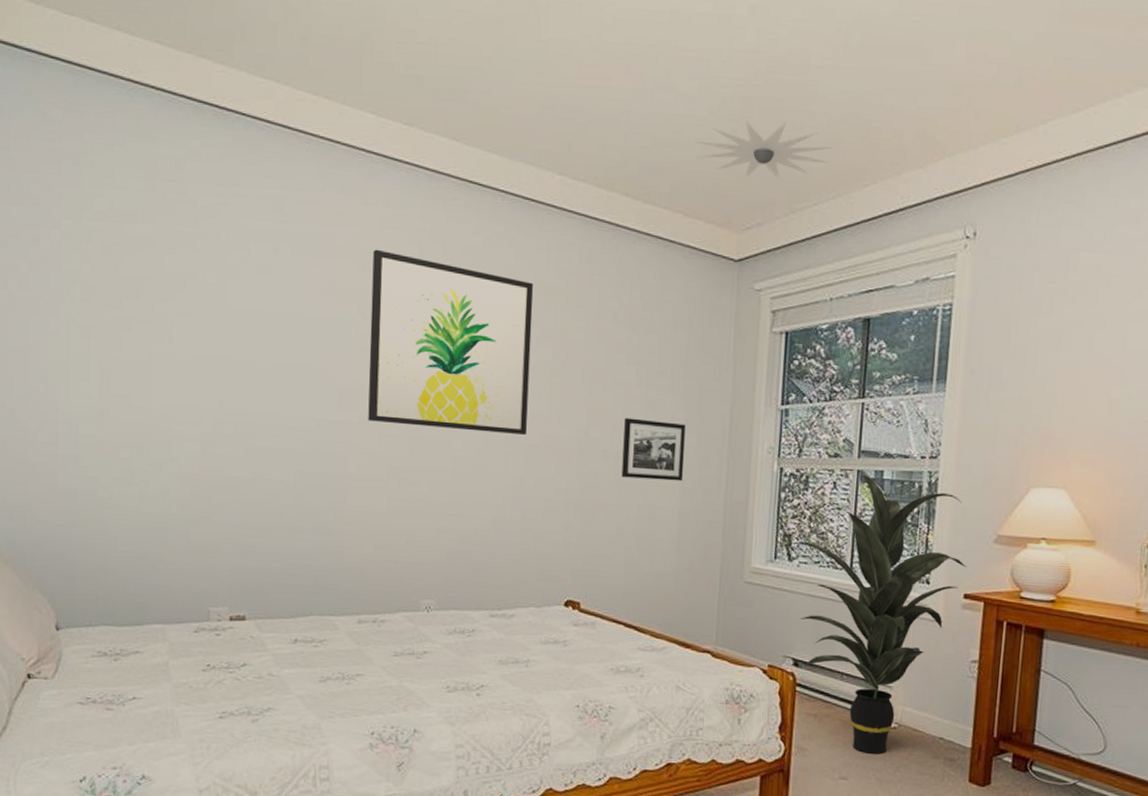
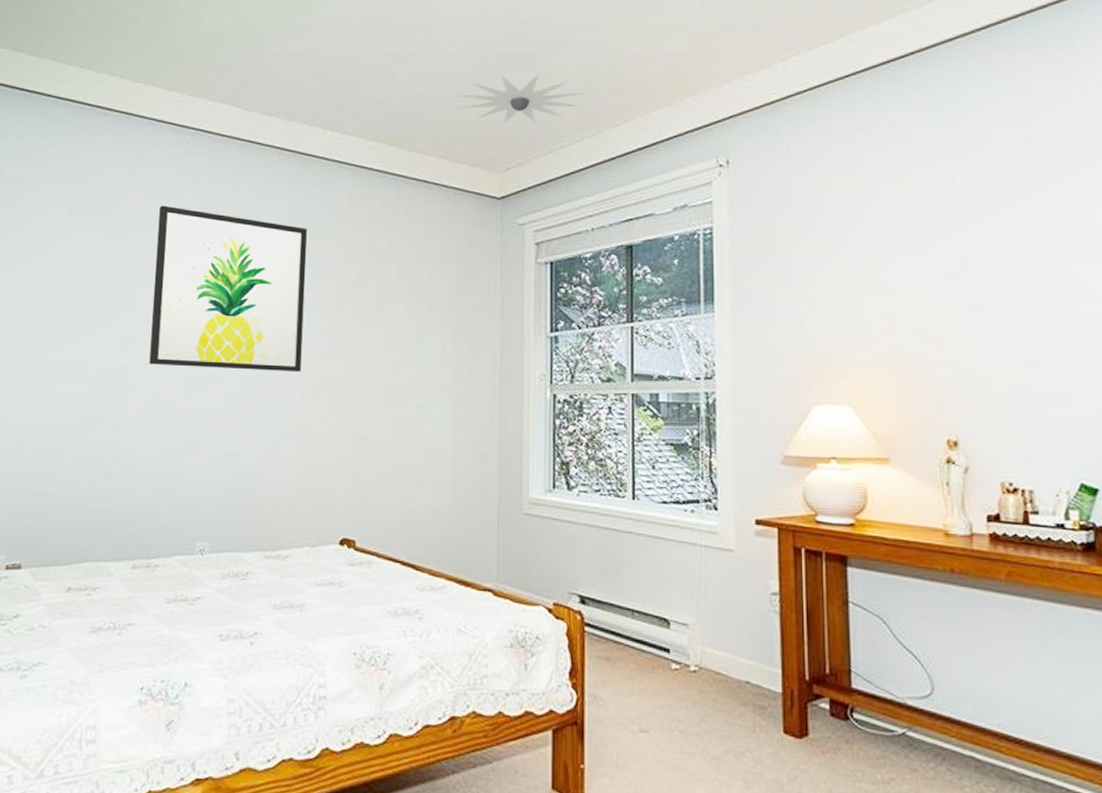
picture frame: present [621,417,686,482] -> none [394,351,457,412]
indoor plant: present [787,474,967,754] -> none [565,398,755,702]

